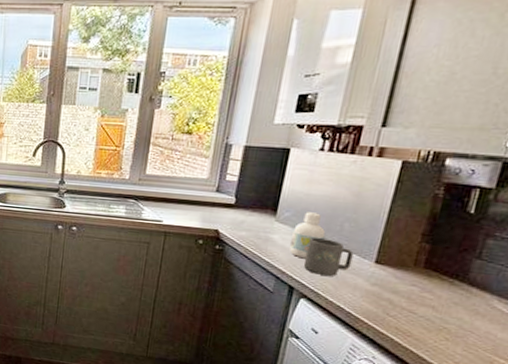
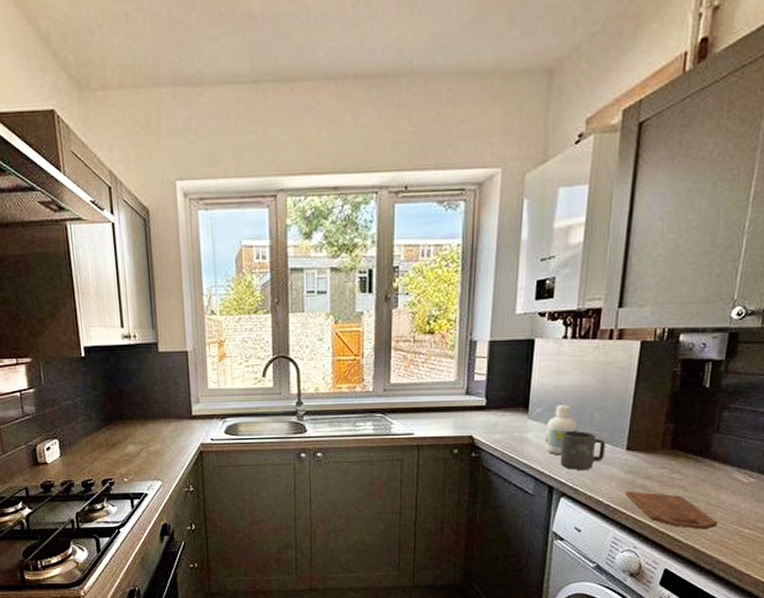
cutting board: none [368,302,470,353] -> present [624,491,718,530]

